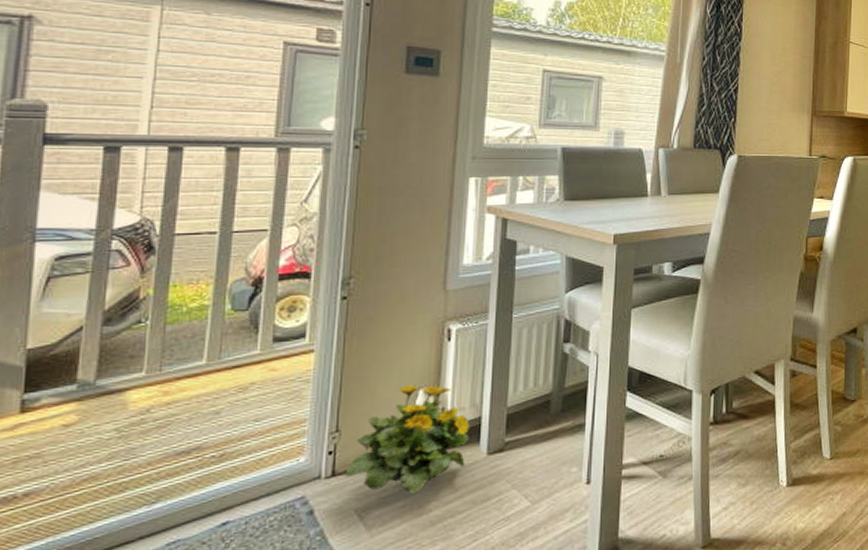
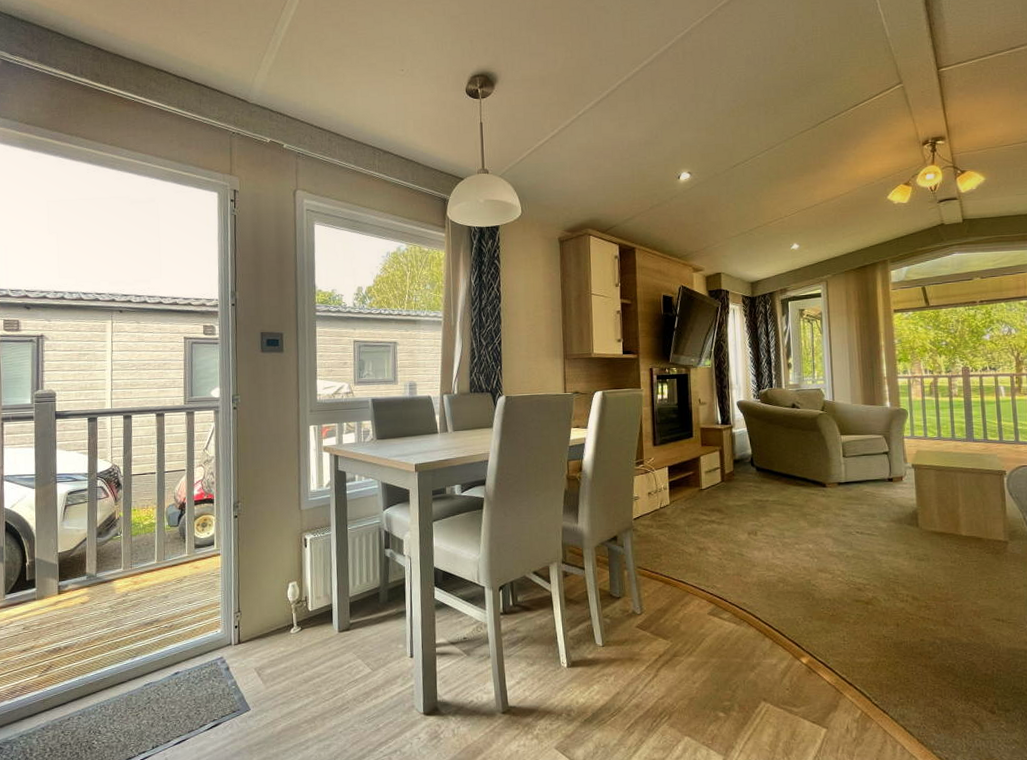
flowering plant: present [345,385,470,494] -> none [246,579,325,659]

